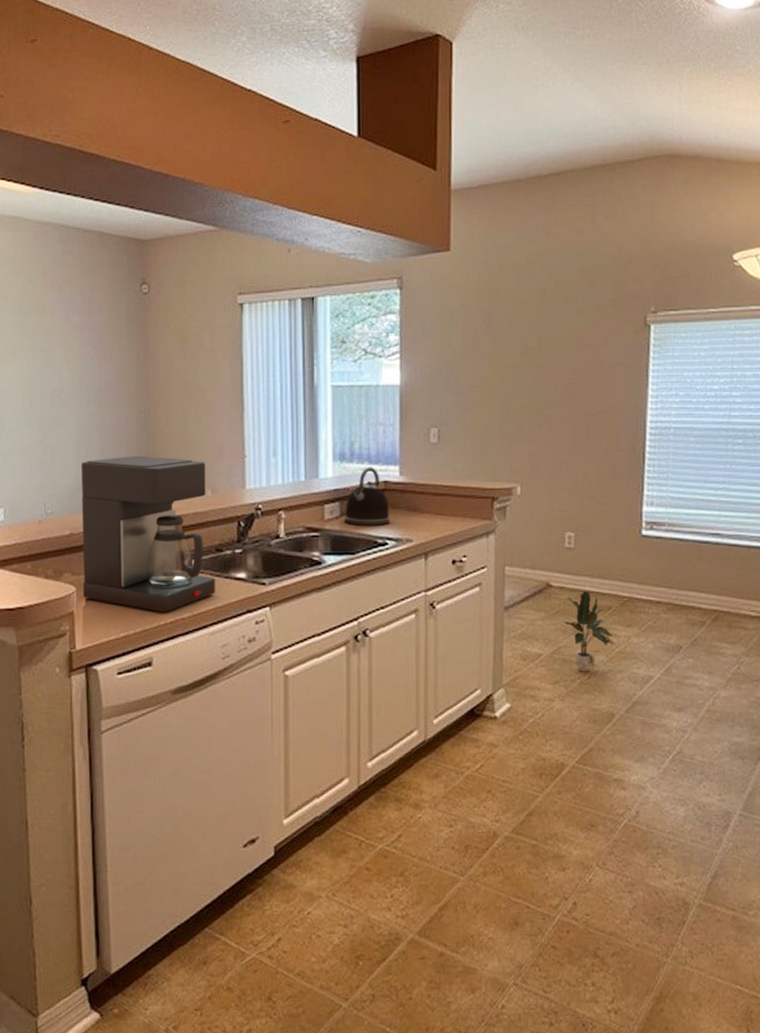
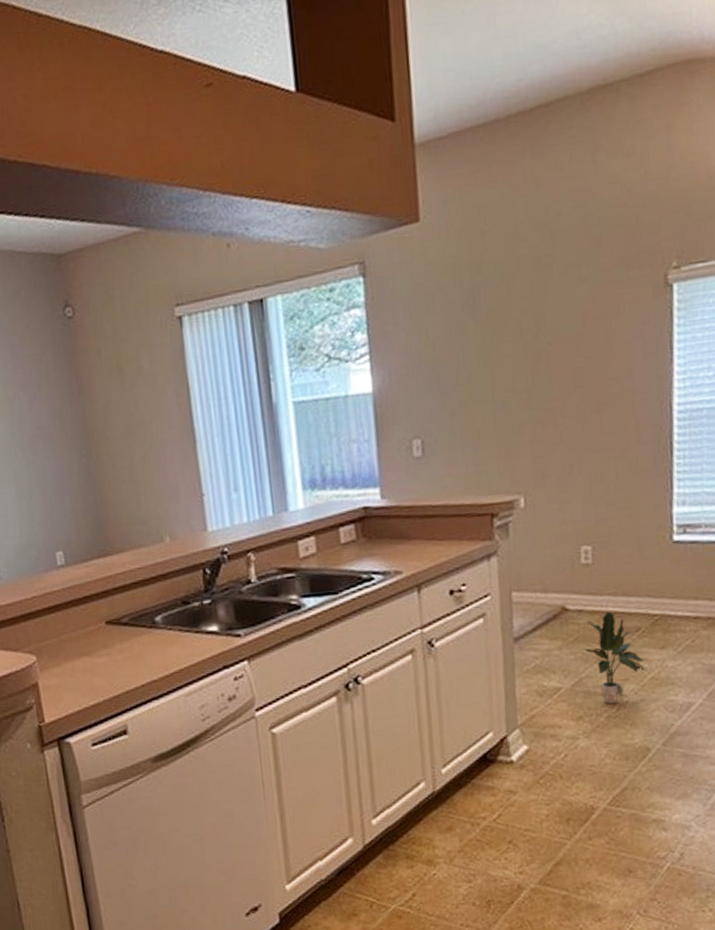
coffee maker: present [80,455,215,613] -> none [24,504,186,676]
kettle: present [344,467,391,527] -> none [321,492,375,562]

